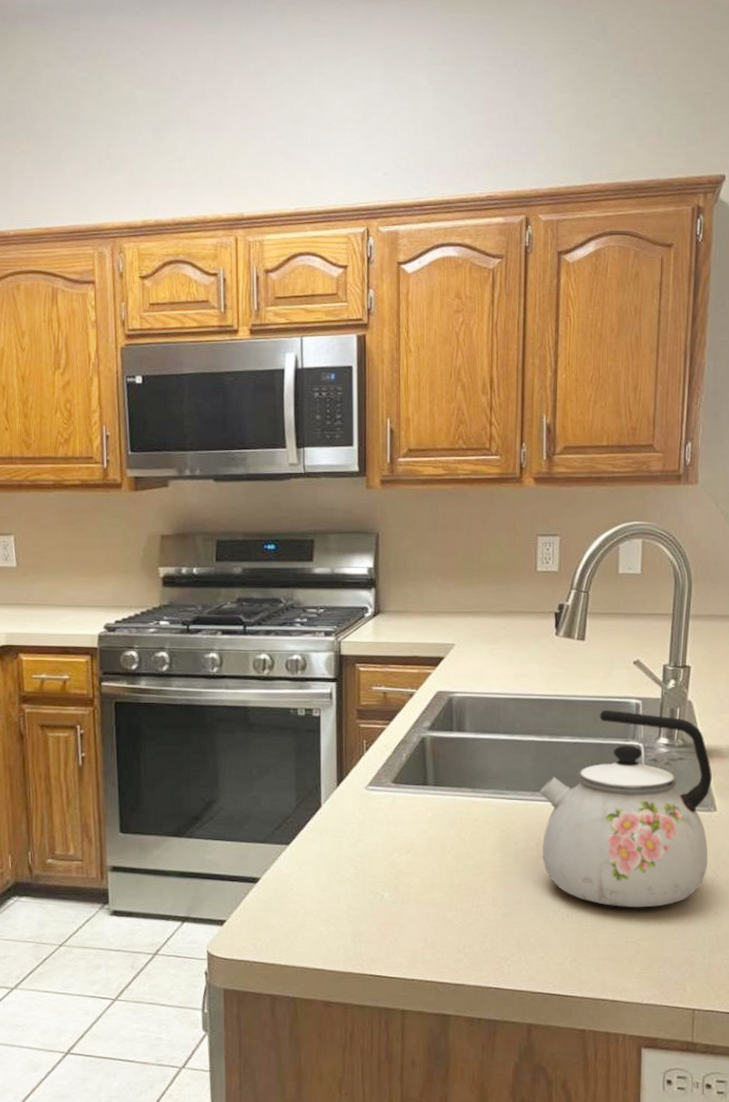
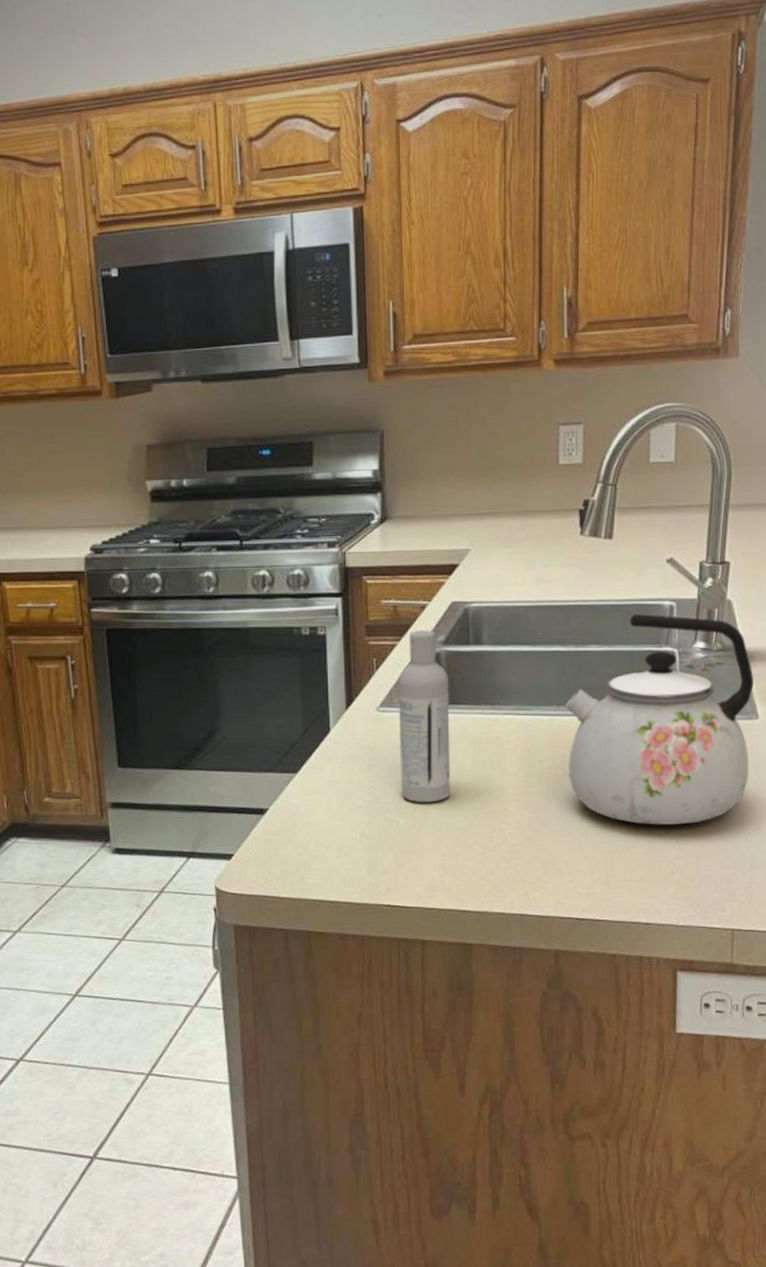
bottle: none [385,716,433,878] -> present [398,630,451,803]

